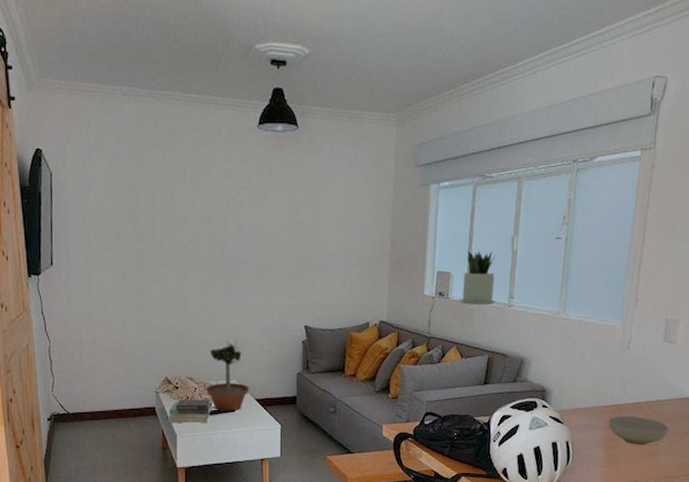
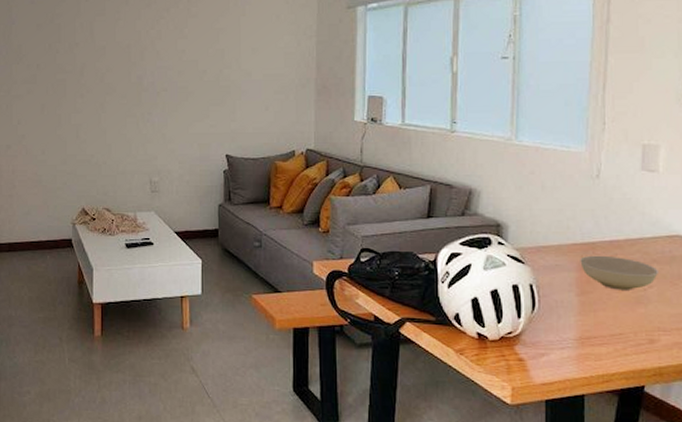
books: present [167,399,213,424] -> none [83,231,130,257]
potted tree: present [206,338,250,412] -> none [123,168,169,245]
planter: present [459,250,496,305] -> none [394,73,437,131]

